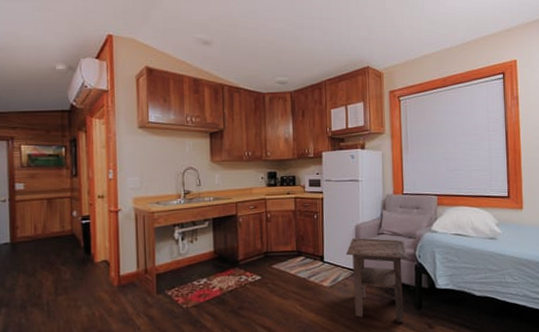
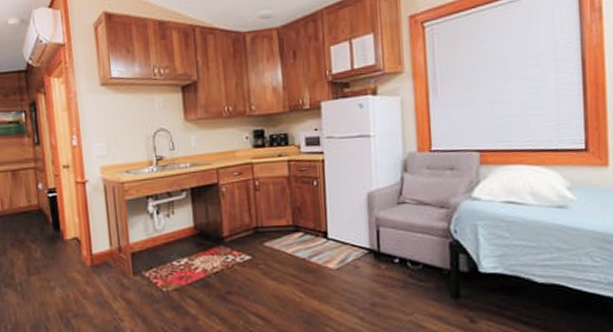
side table: present [346,238,408,323] -> none [355,208,440,316]

